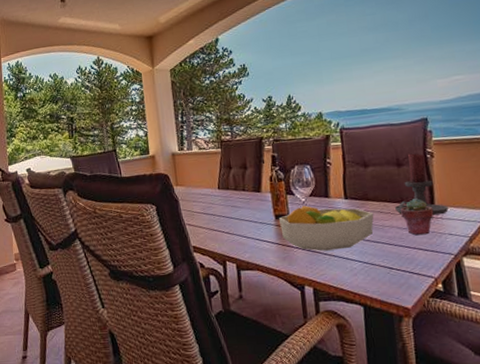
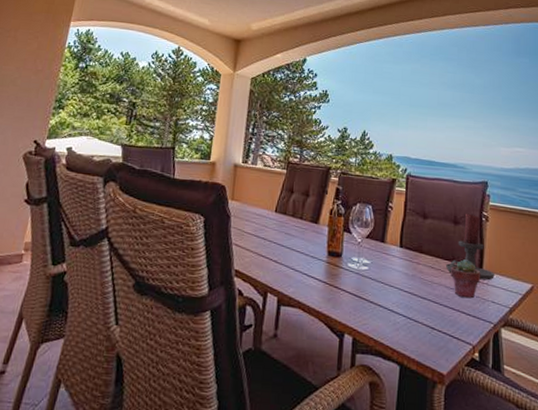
fruit bowl: present [278,206,374,251] -> none [330,247,425,300]

